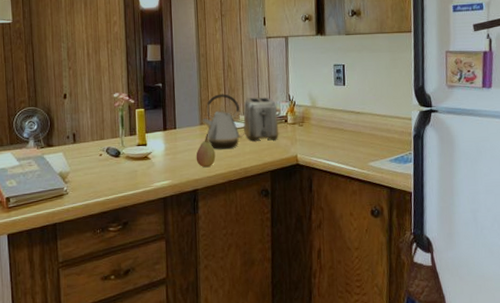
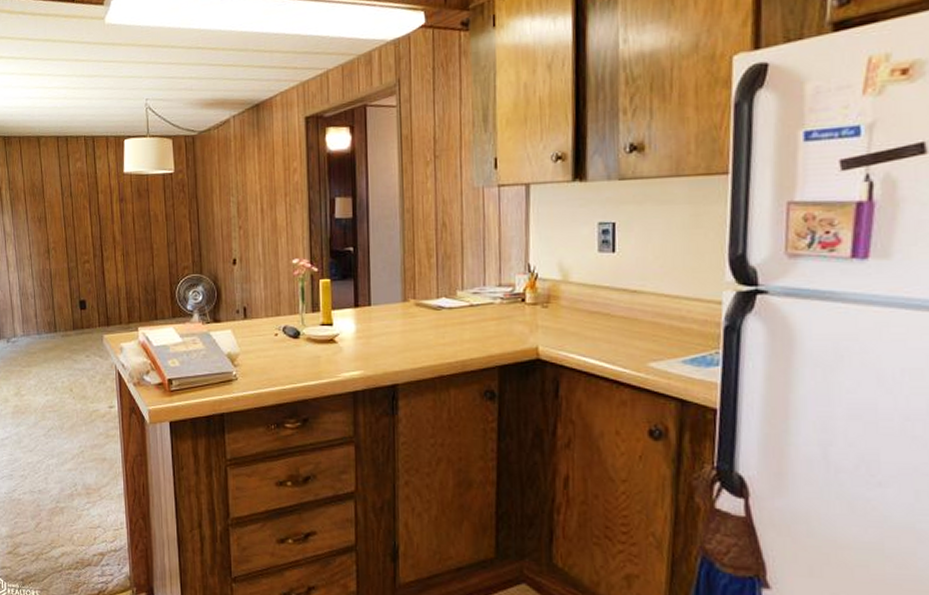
fruit: present [196,134,216,168] -> none [396,314,423,357]
kettle: present [201,94,243,149] -> none [405,261,461,334]
toaster: present [243,97,279,141] -> none [461,266,512,326]

